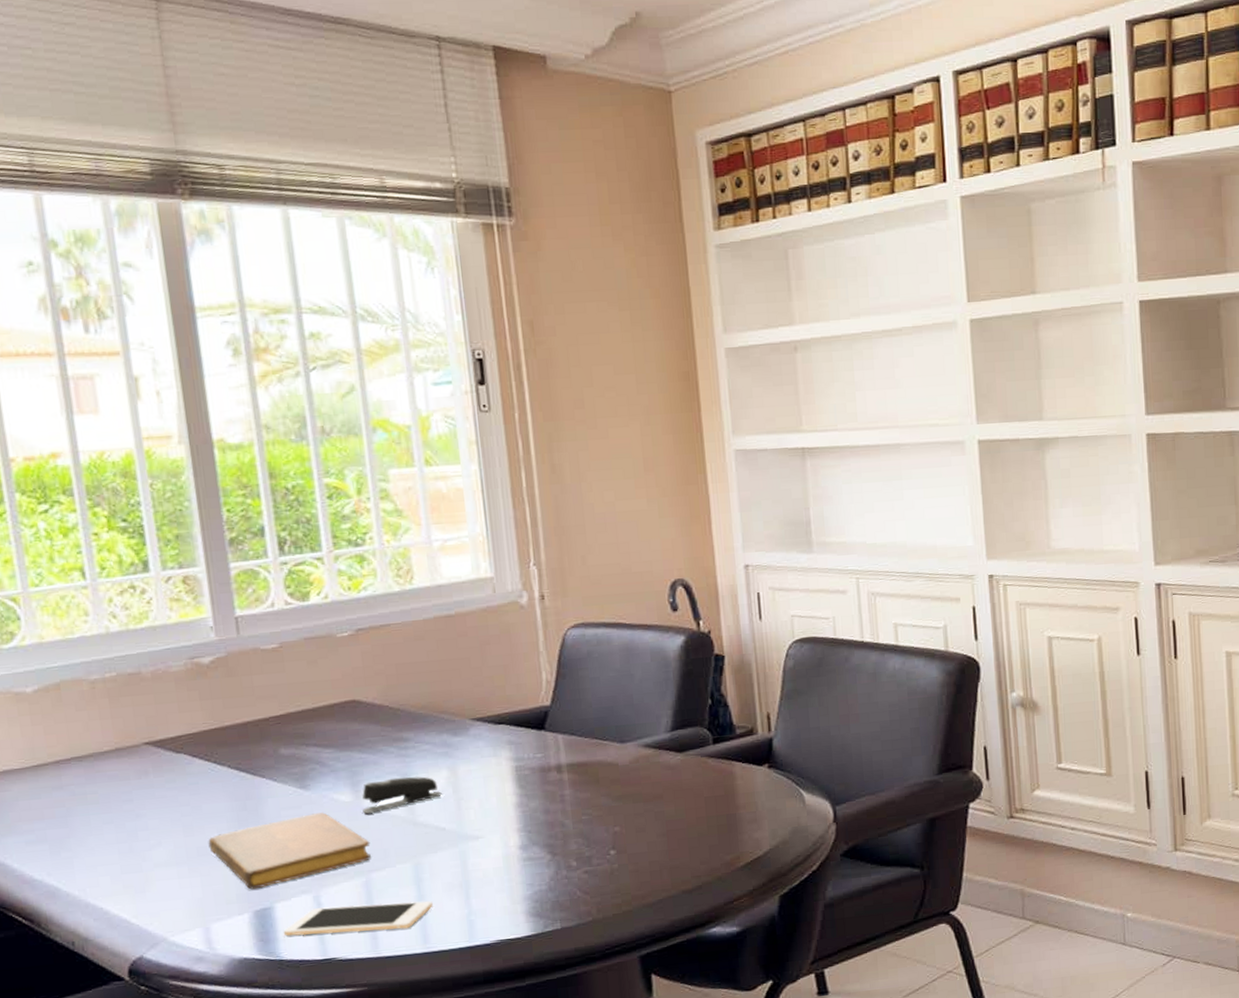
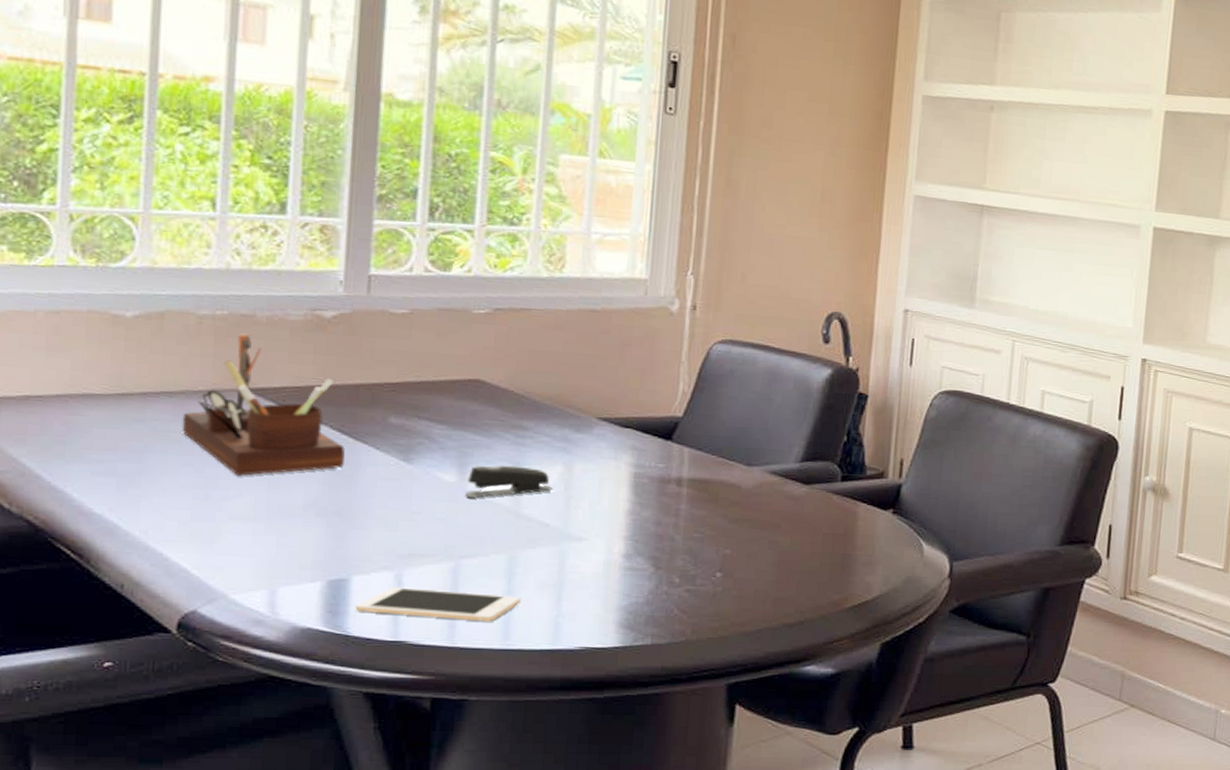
desk organizer: none [94,690,247,825] -> present [182,333,345,476]
notebook: present [208,812,371,890] -> none [292,488,467,558]

